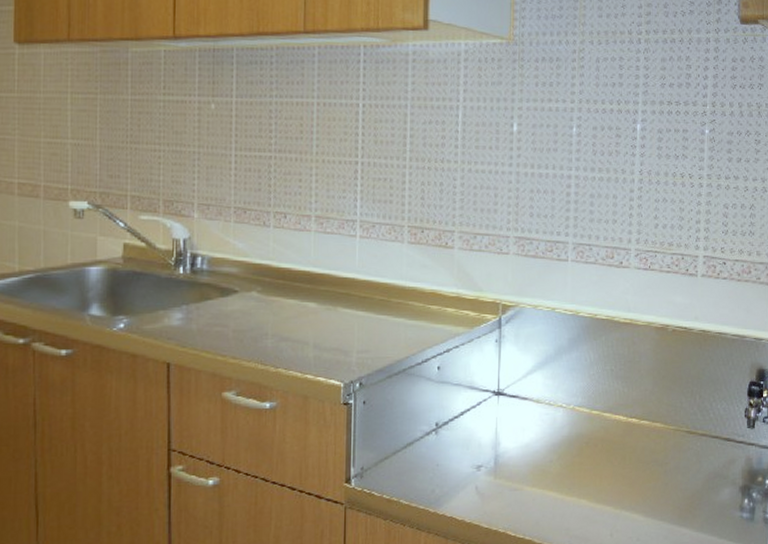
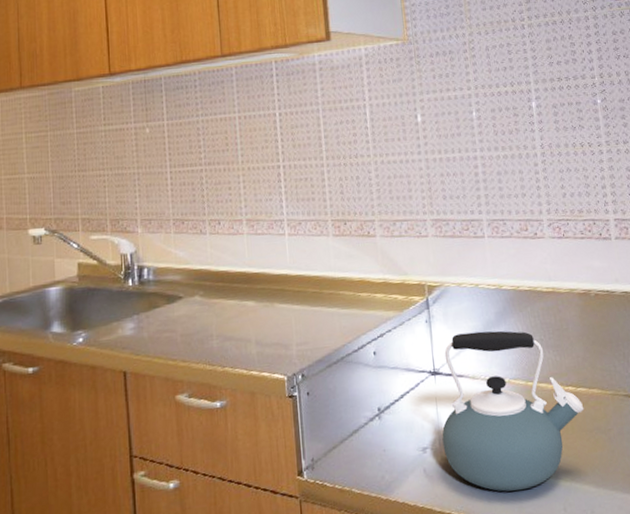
kettle: none [498,356,645,515] -> present [442,330,584,492]

